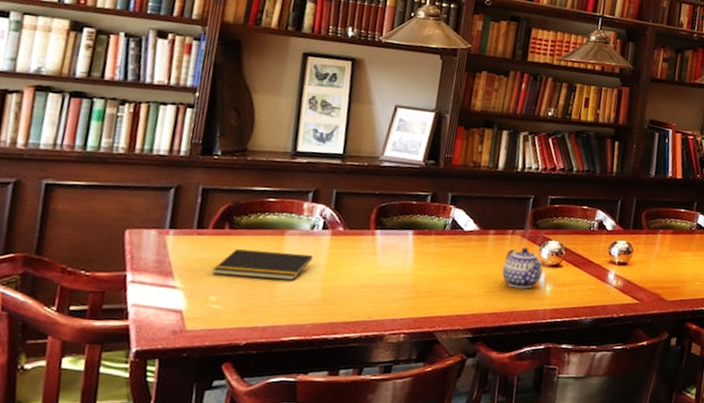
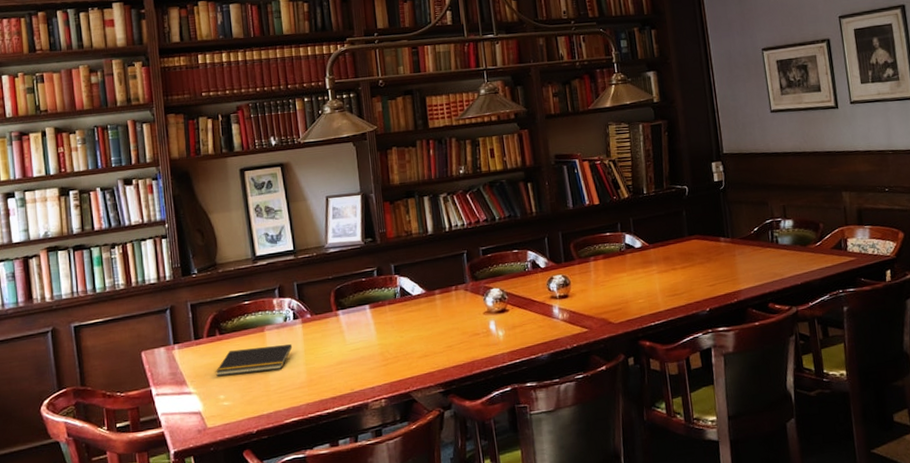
teapot: present [502,247,543,289] -> none [454,299,492,339]

